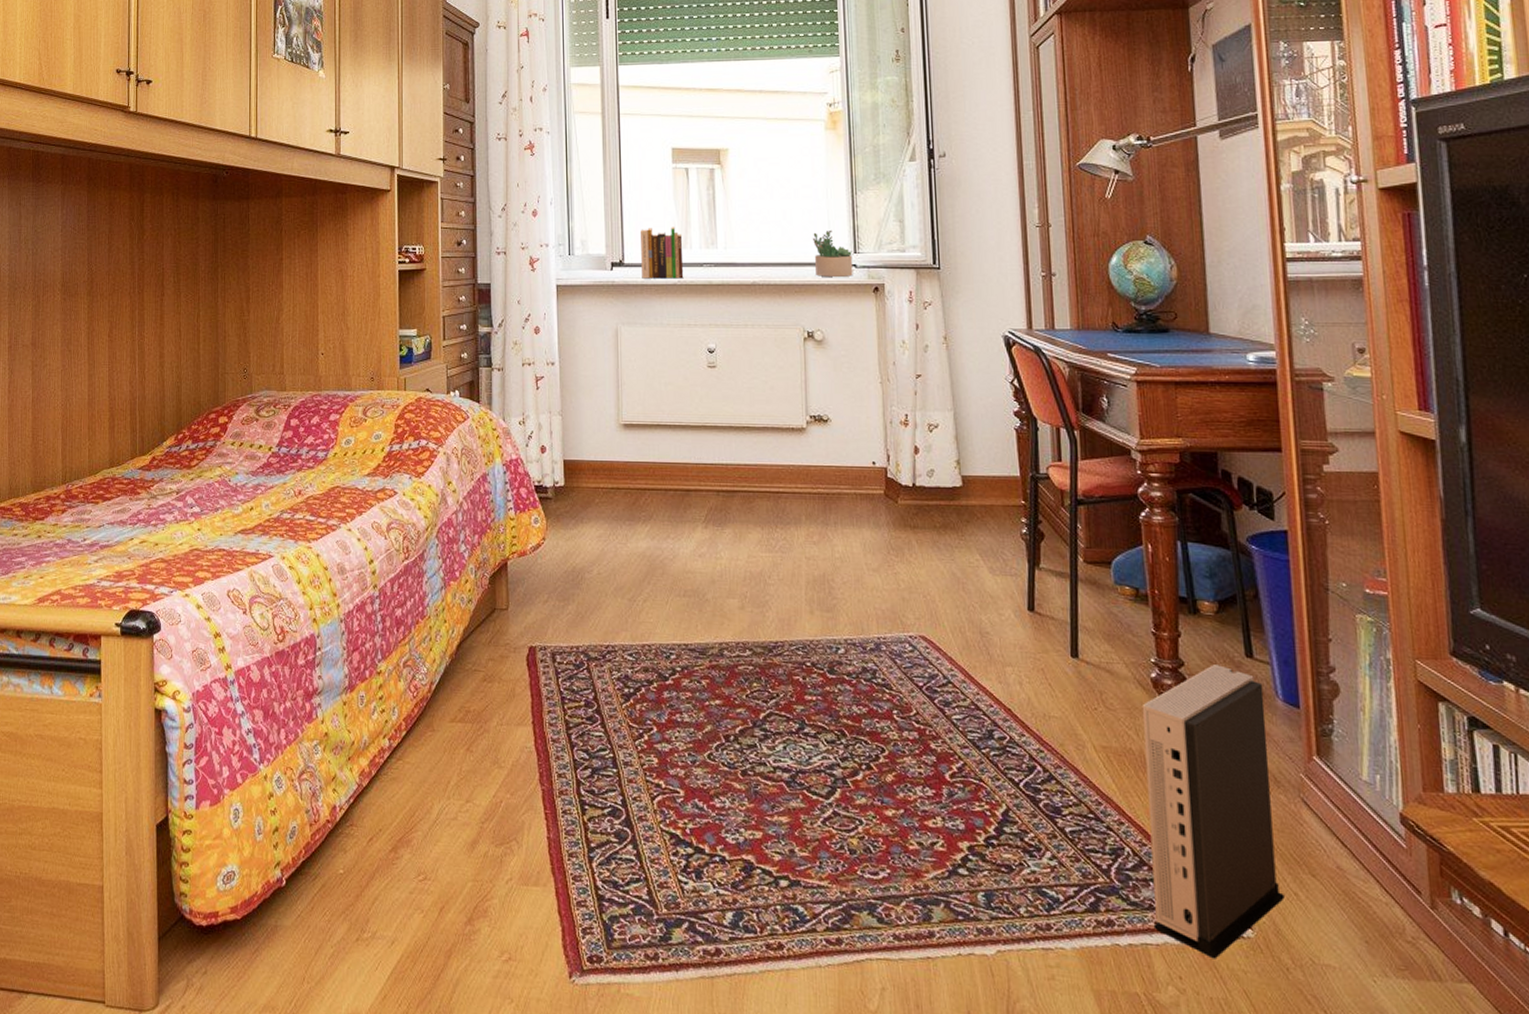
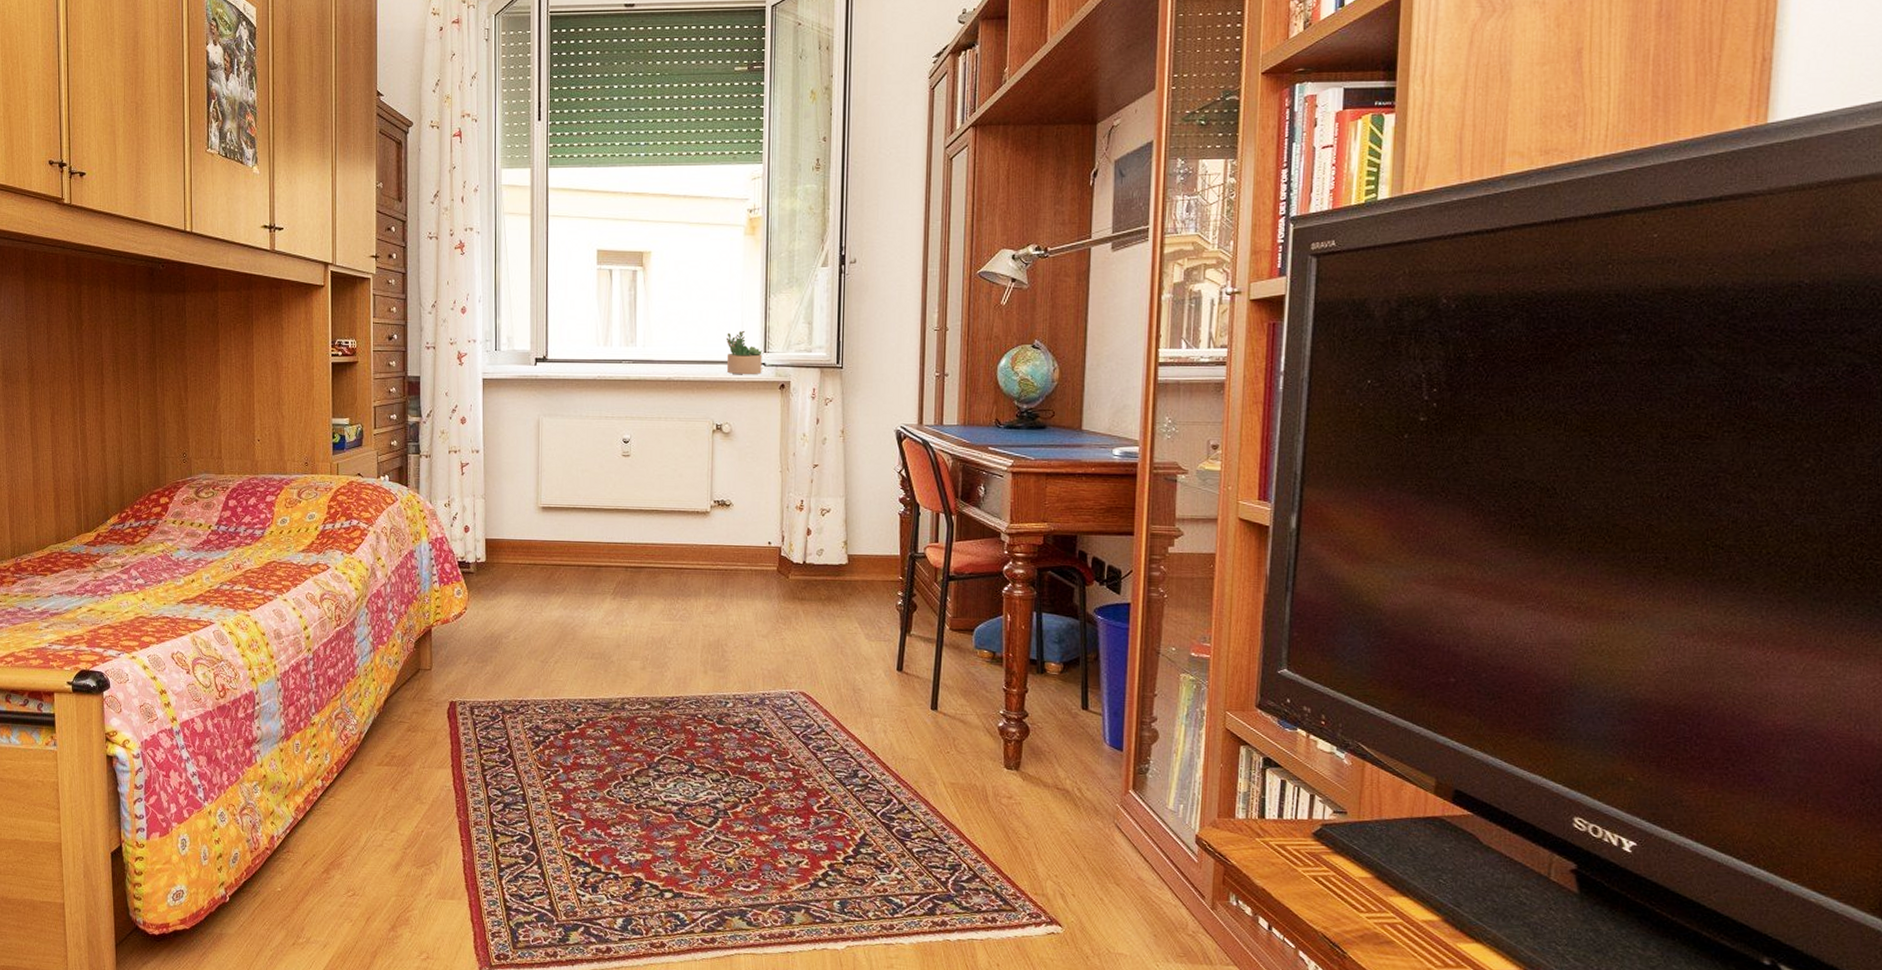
books: present [641,226,684,279] -> none [564,325,604,374]
video game console: present [1141,665,1285,959] -> none [980,716,1094,950]

